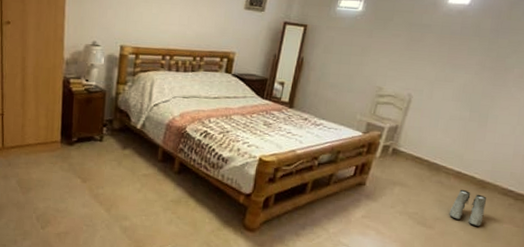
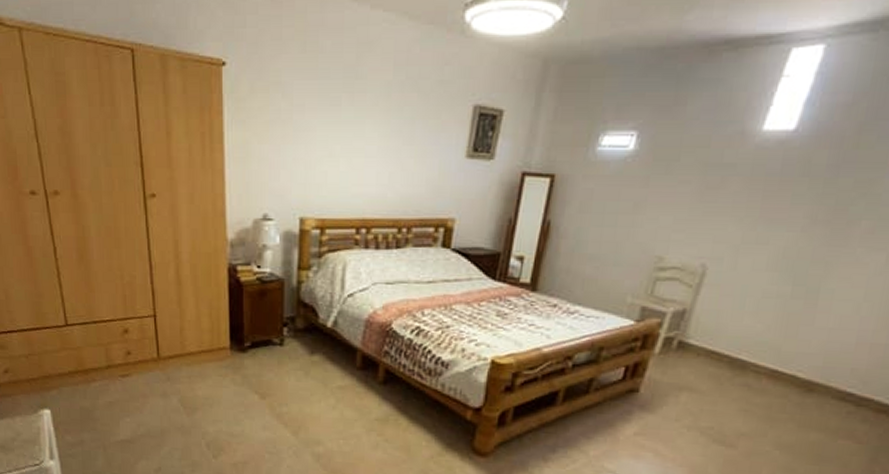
boots: present [449,189,487,226] -> none [759,393,815,443]

